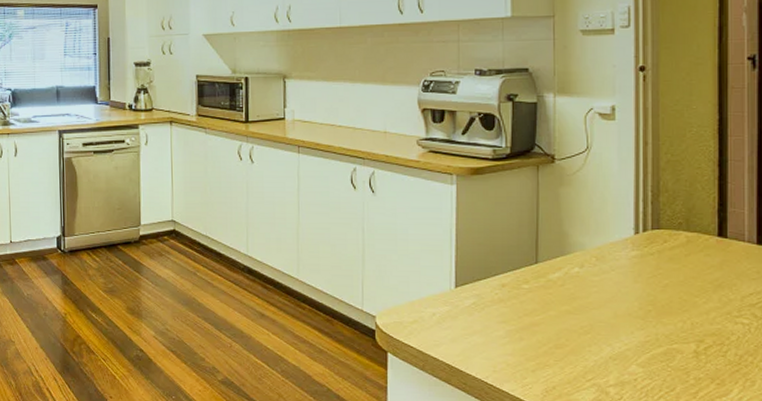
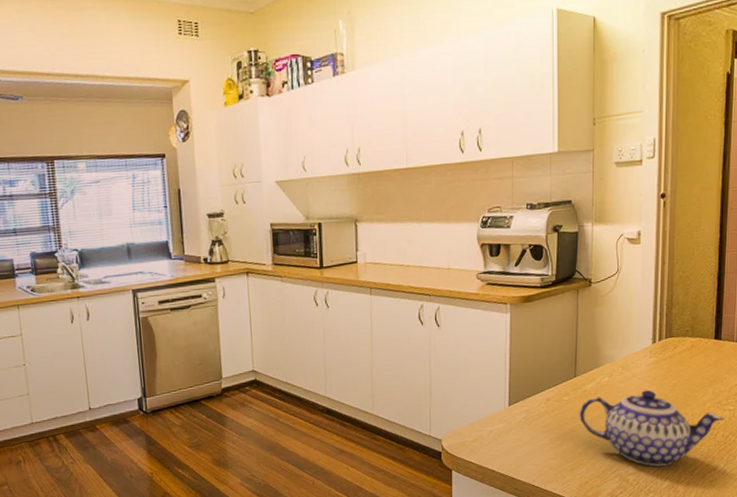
teapot: none [542,287,736,383] -> present [579,389,724,467]

